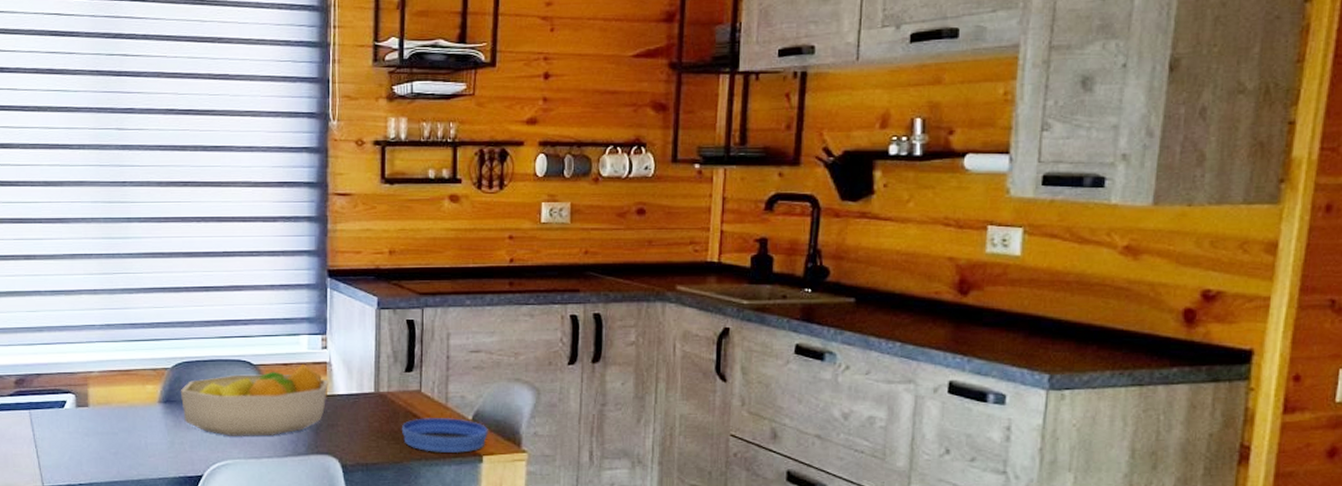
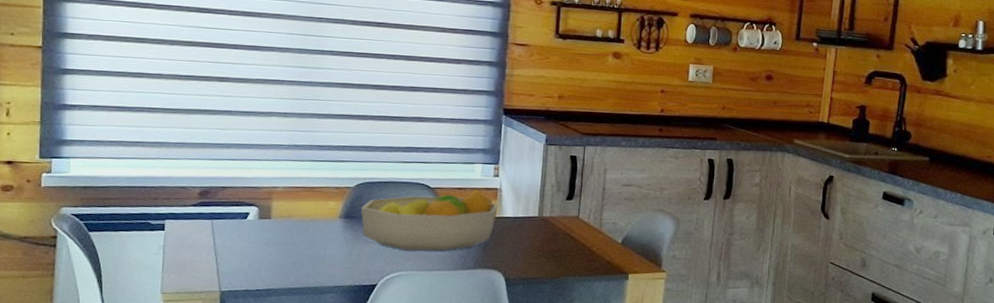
bowl: present [402,418,488,453] -> none [560,240,635,271]

